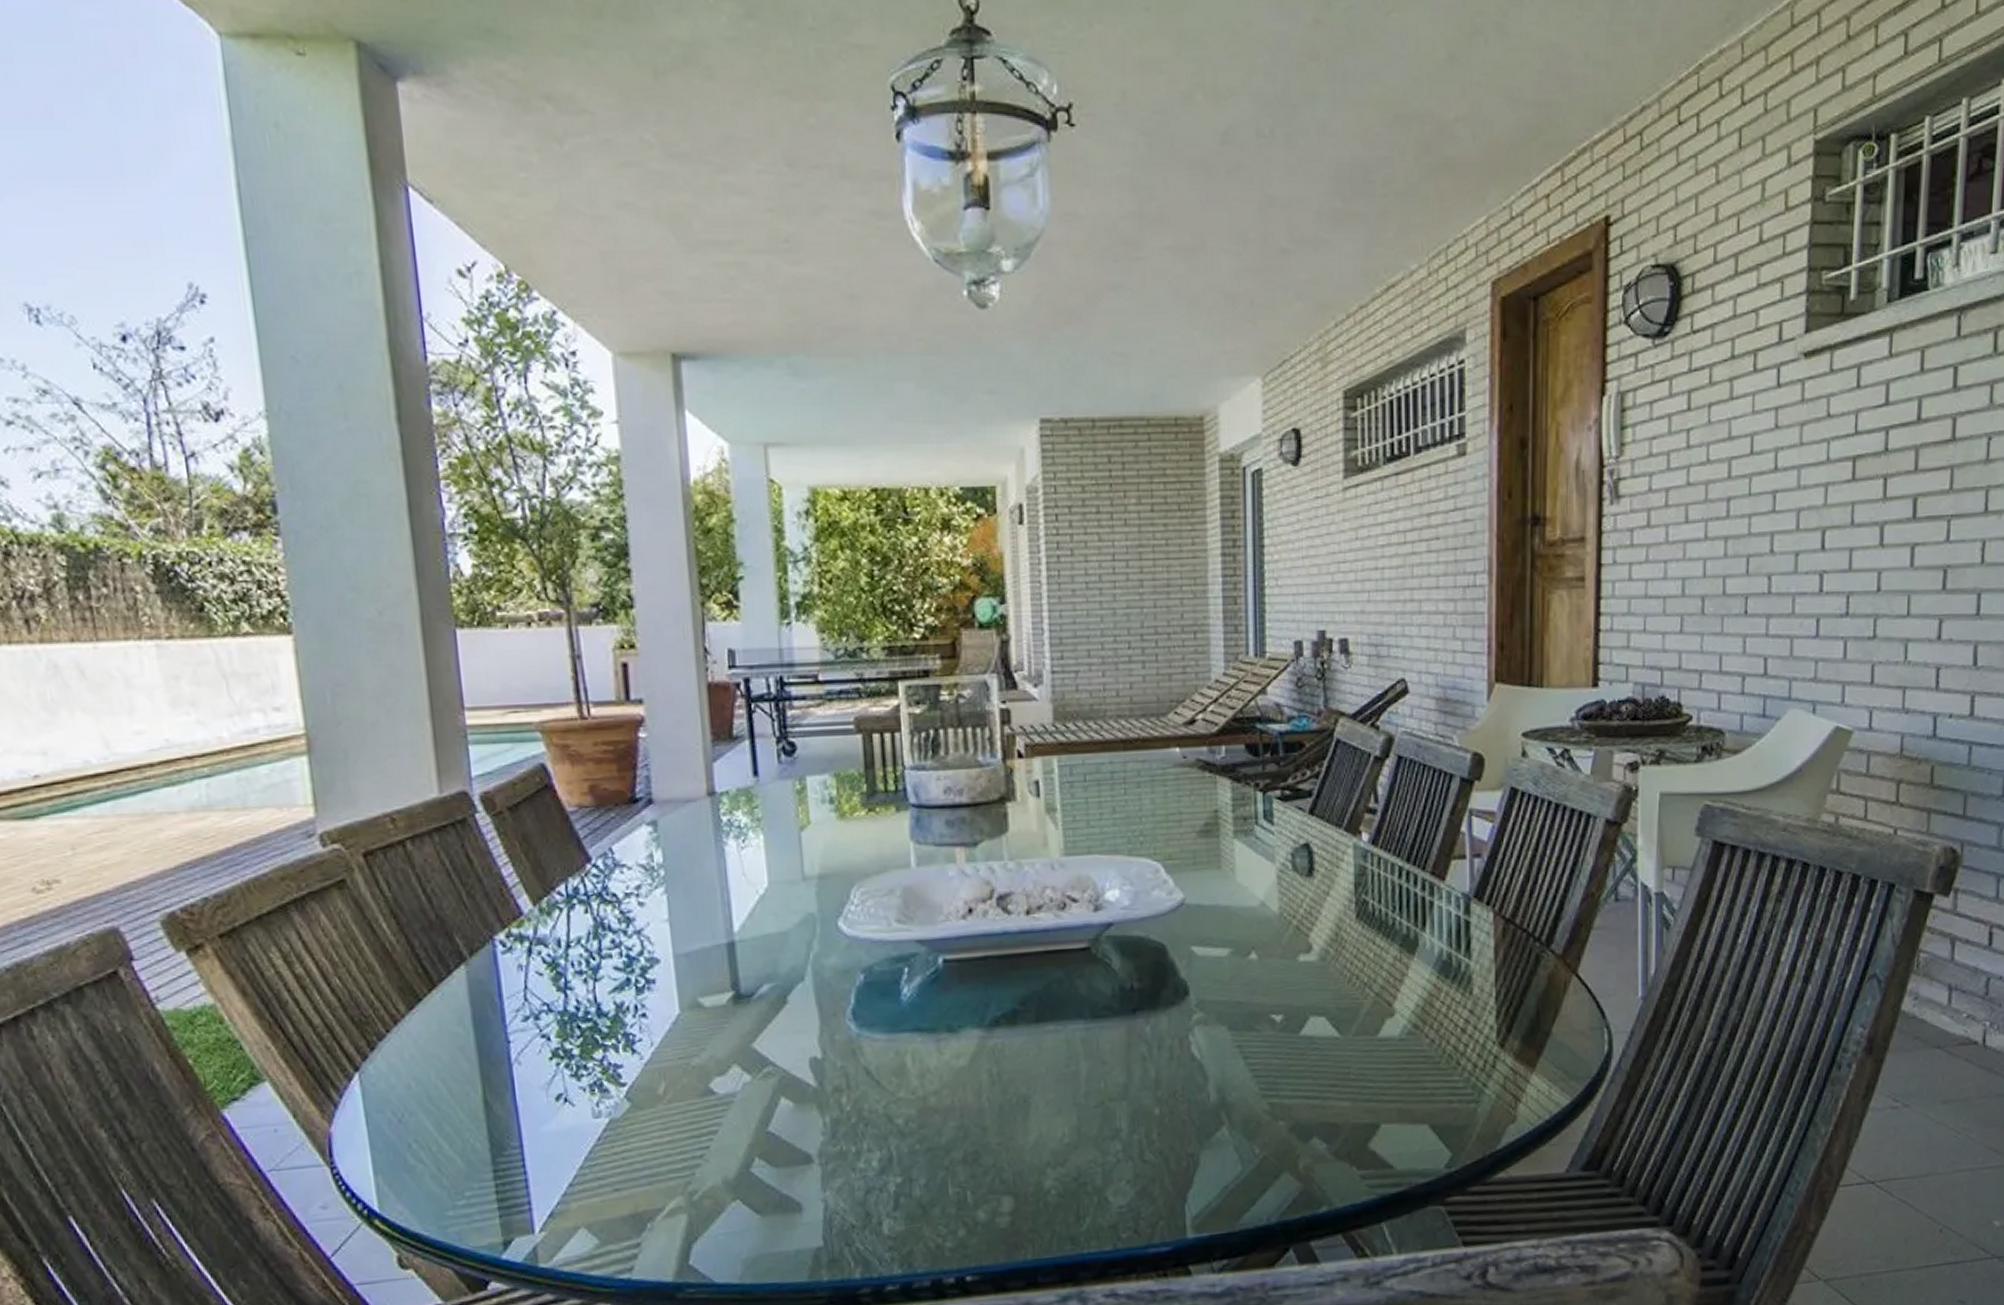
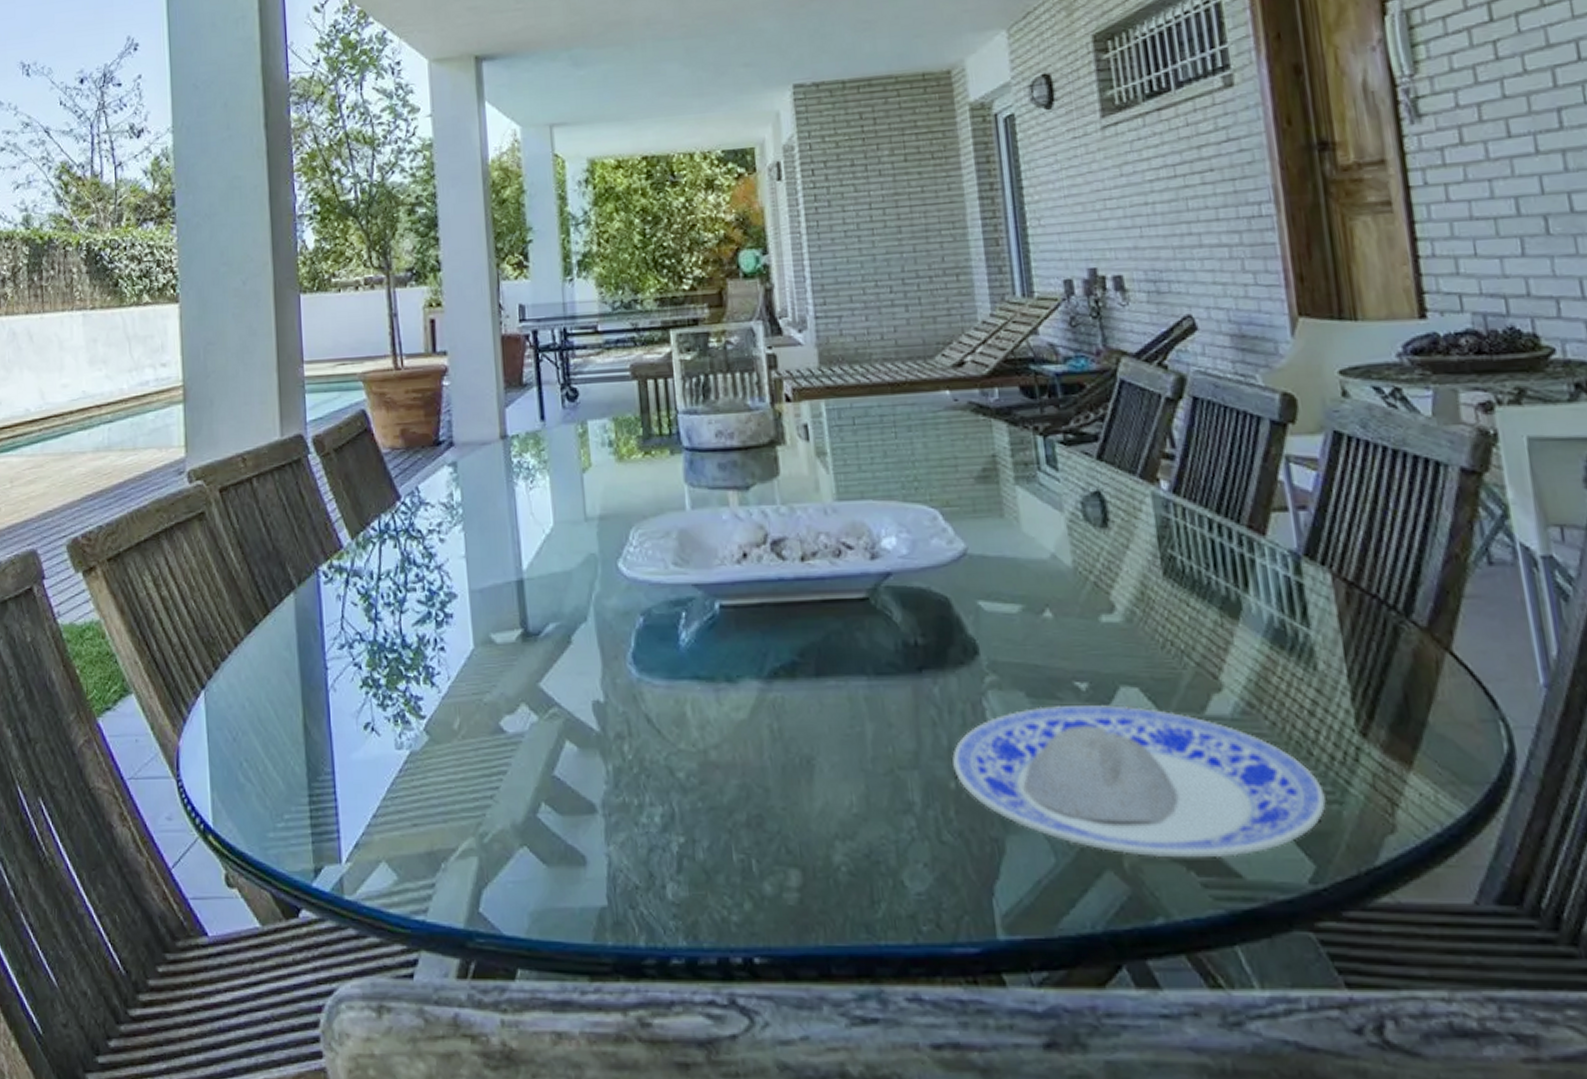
plate: none [1158,1032,1466,1158] -> present [952,705,1326,858]

